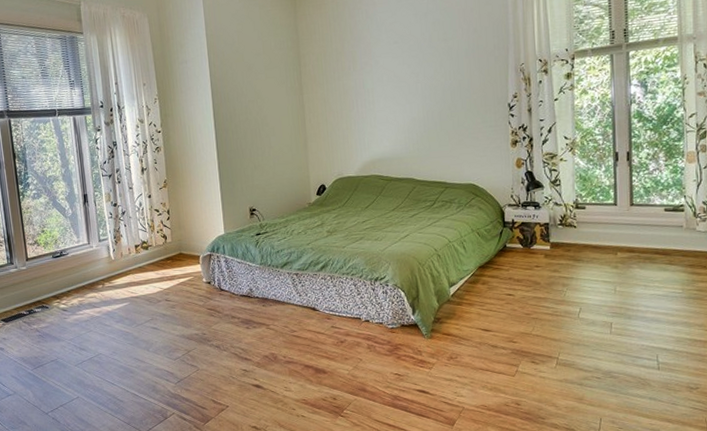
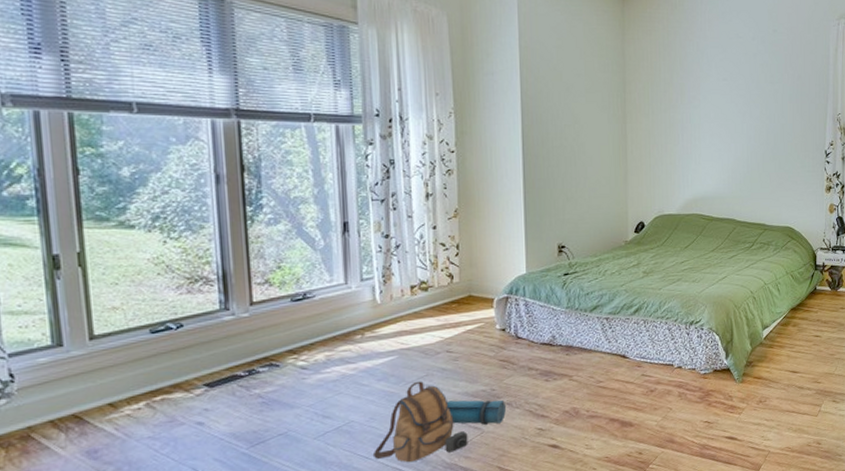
backpack: none [116,324,216,391] -> present [372,381,506,463]

